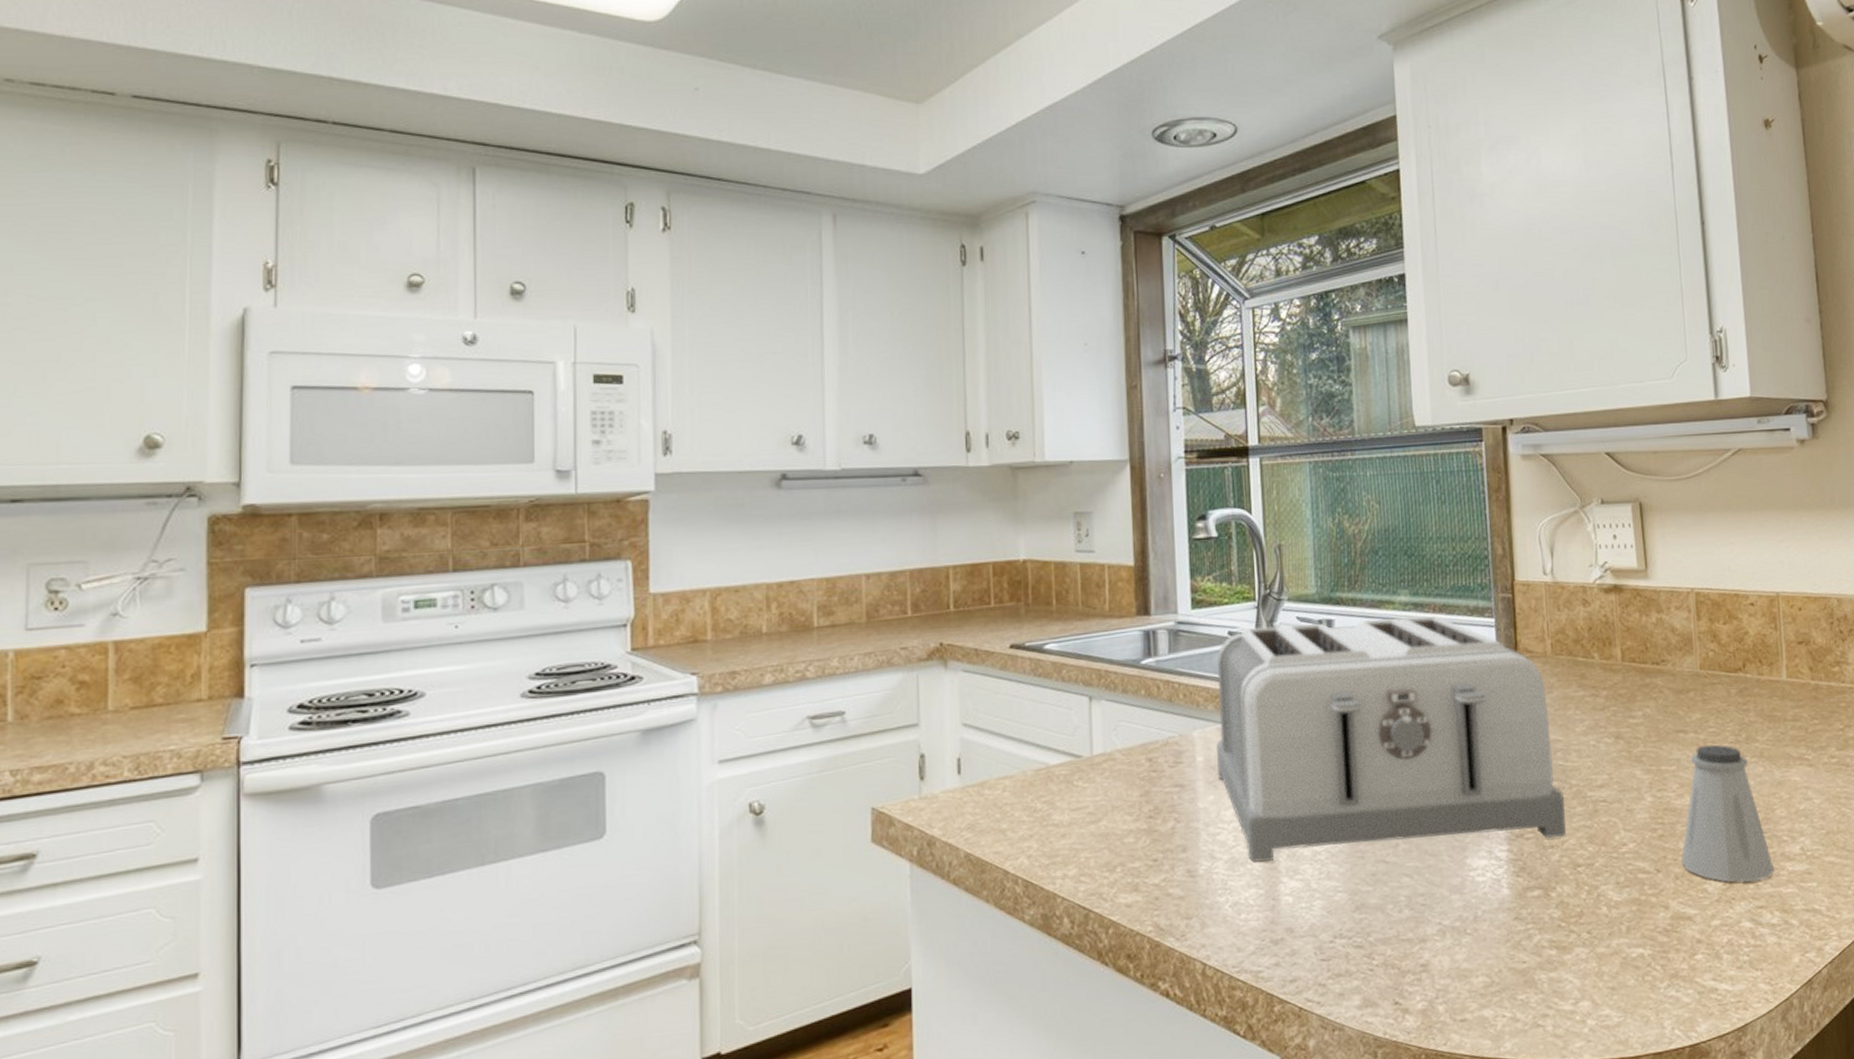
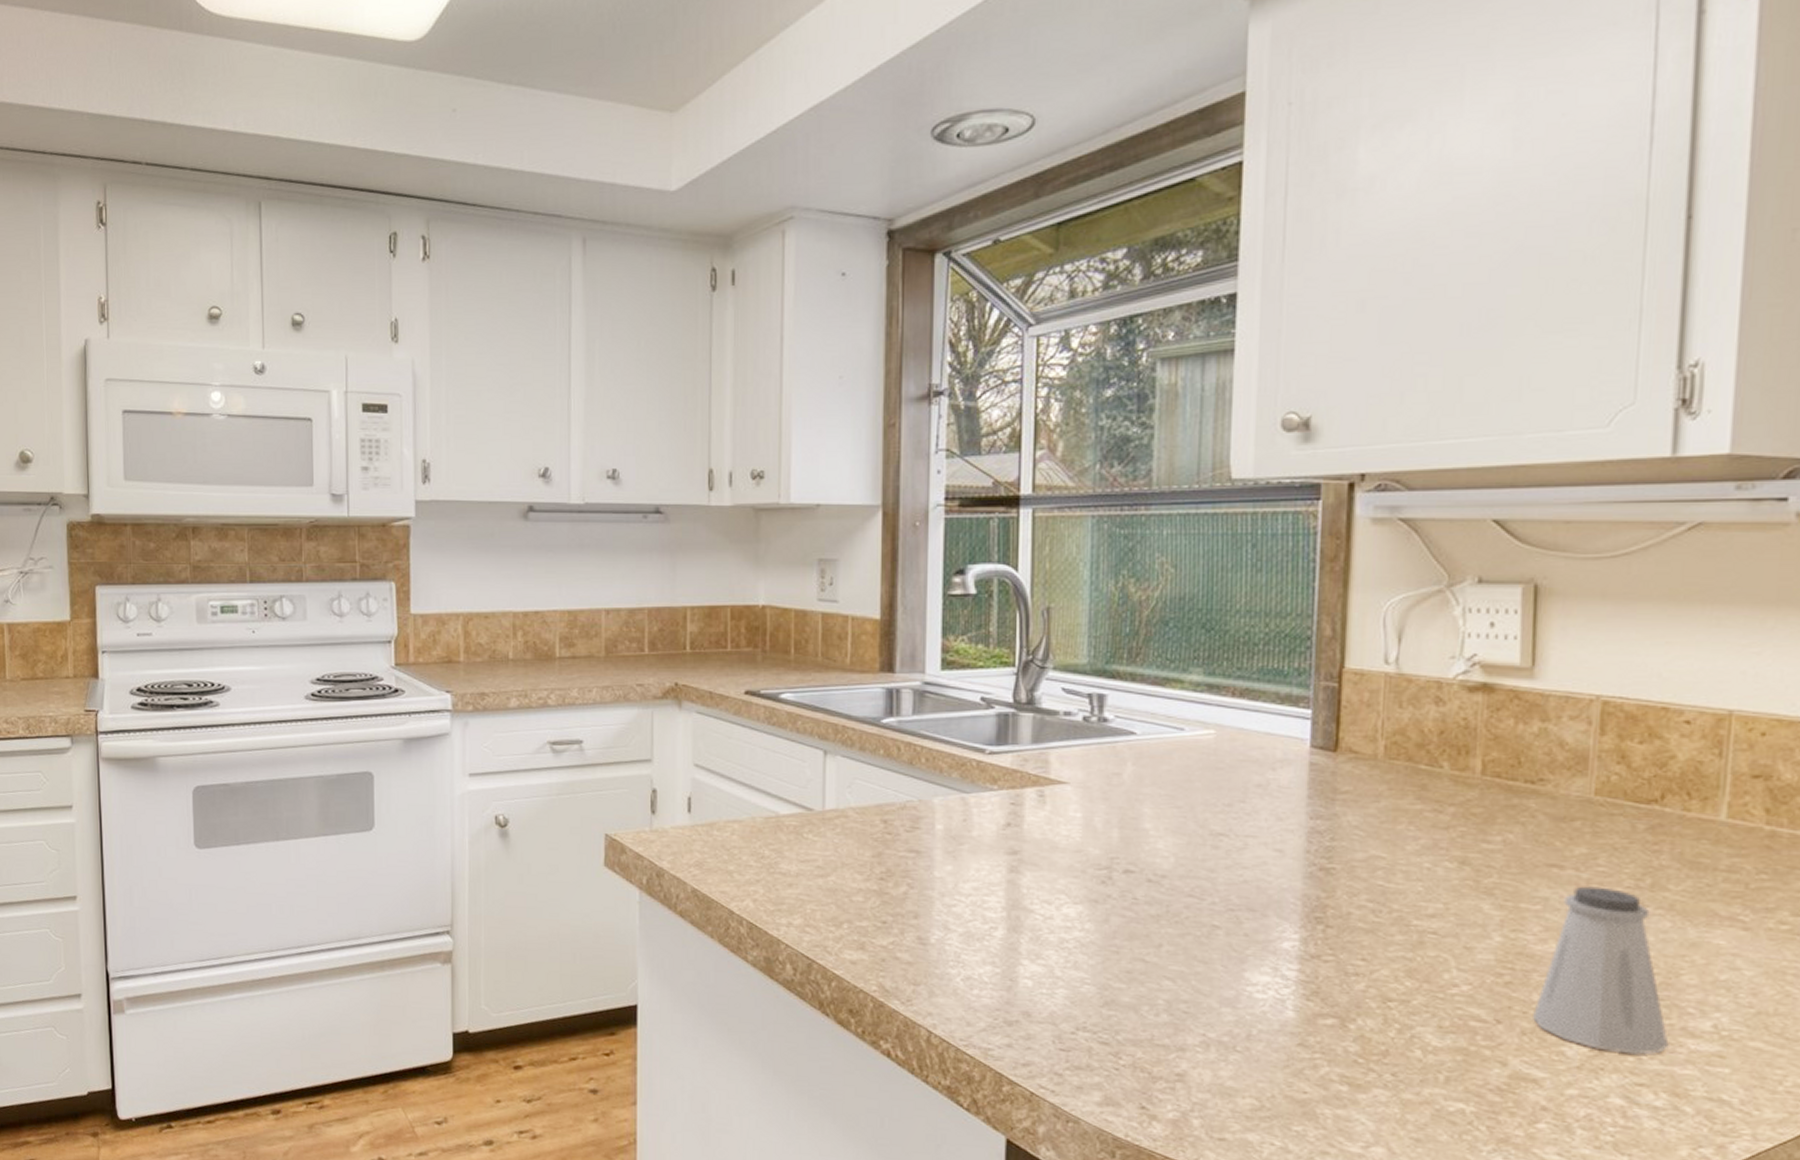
toaster: present [1217,616,1566,863] -> none [958,695,1379,965]

